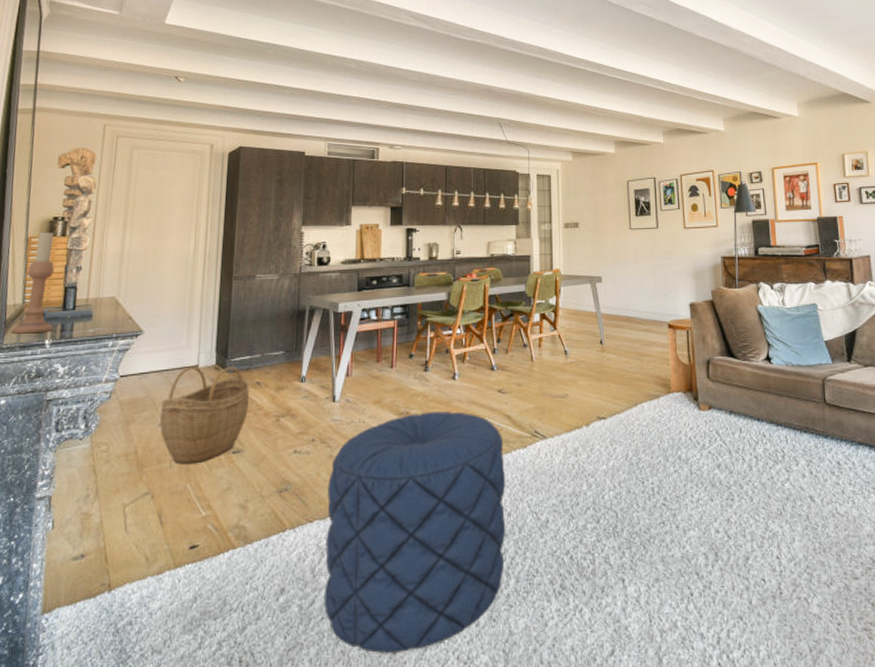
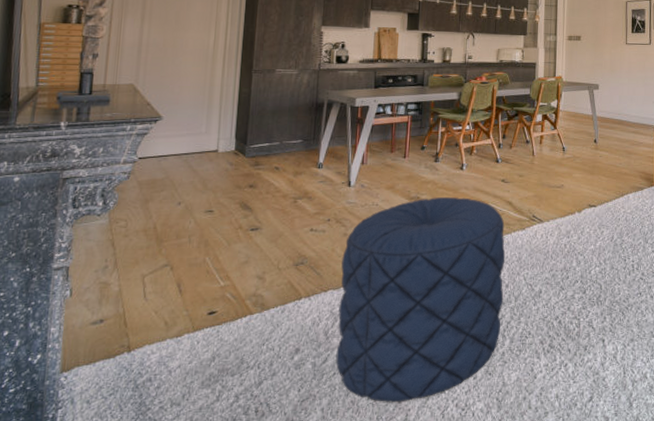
candlestick: present [11,232,54,334] -> none [24,18,69,116]
woven basket: present [159,366,250,464] -> none [178,151,268,240]

